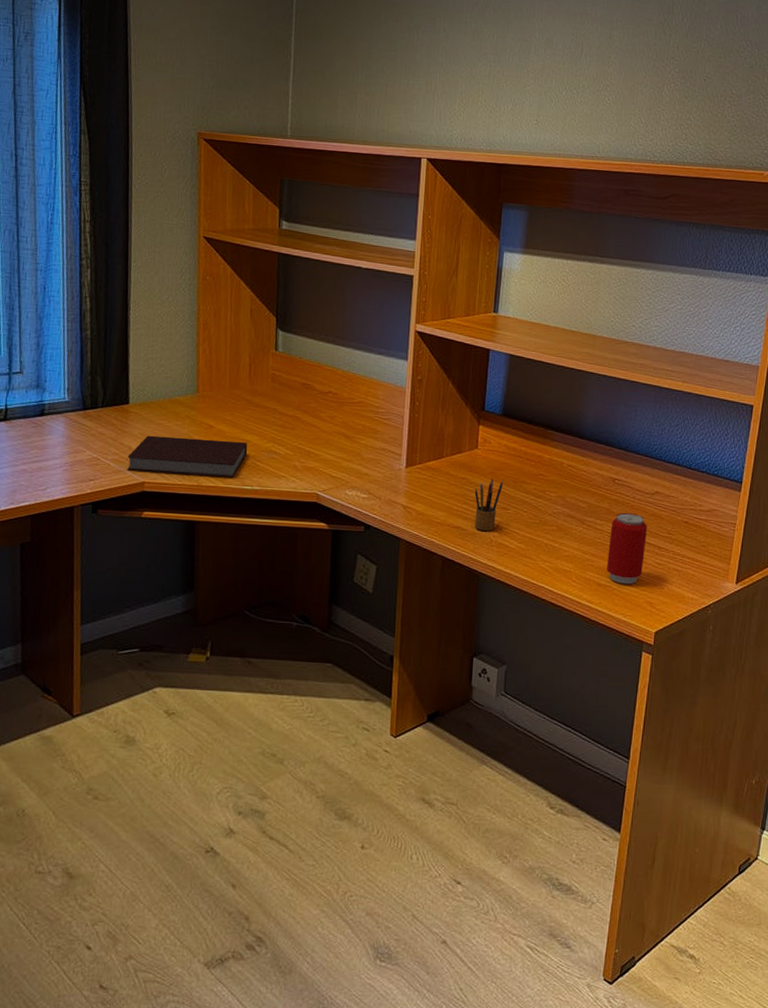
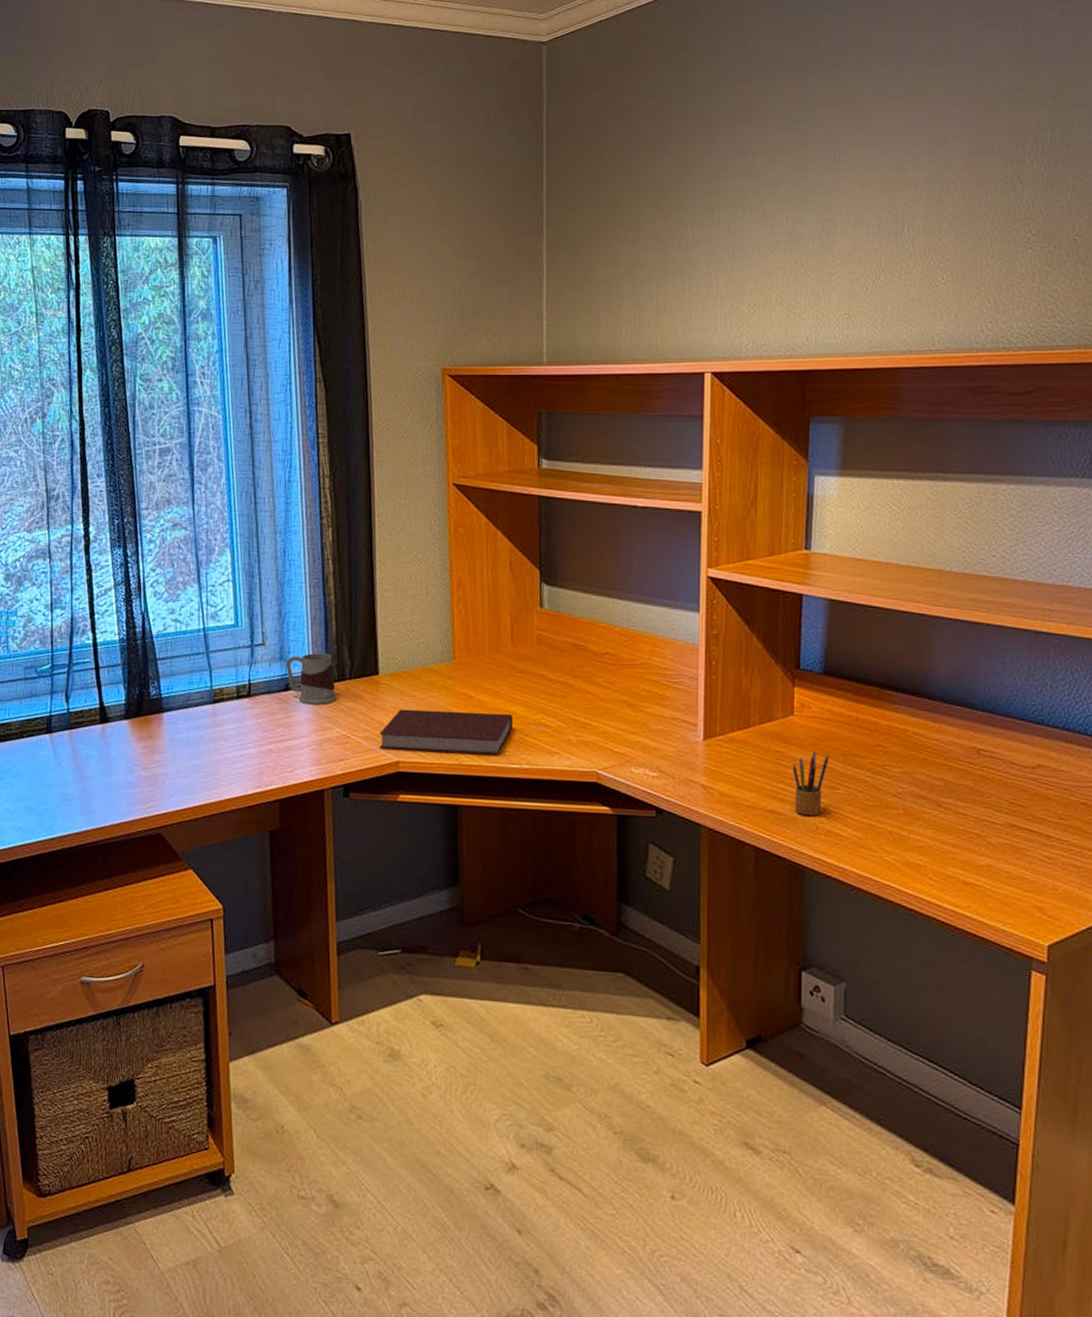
mug: none [42,382,89,429] -> present [285,653,337,704]
beverage can: present [607,512,647,585] -> none [975,791,1029,884]

